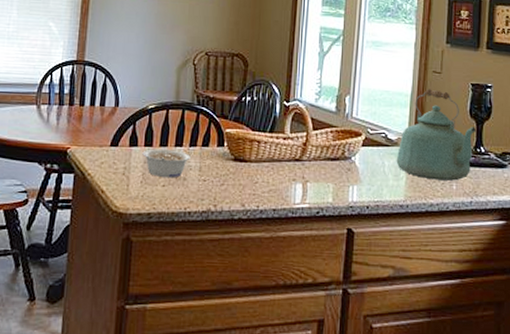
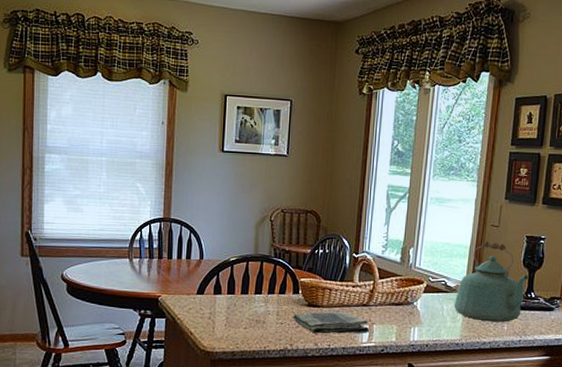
legume: present [142,149,191,178] -> none [226,296,269,322]
dish towel: none [218,167,302,193] -> present [293,312,369,334]

